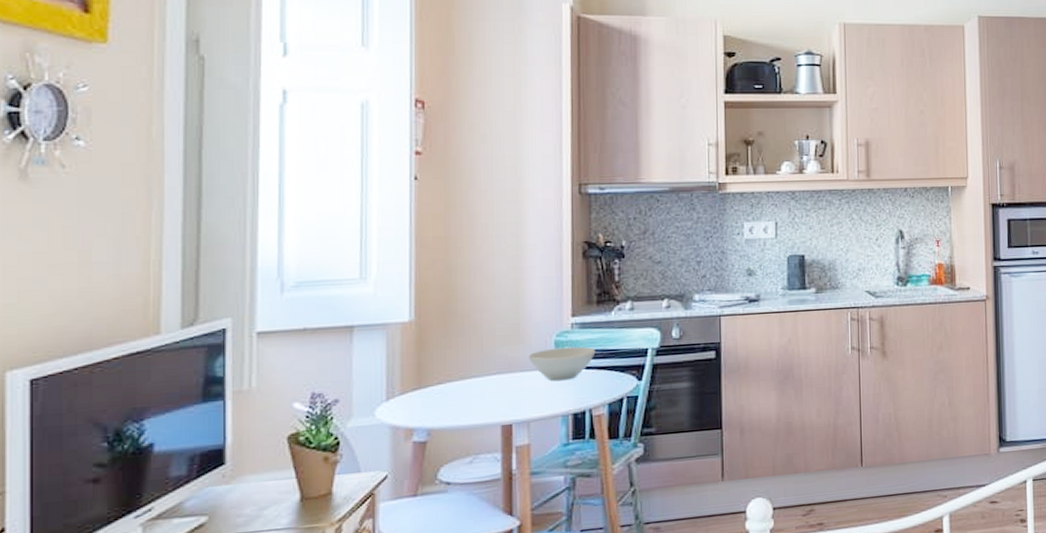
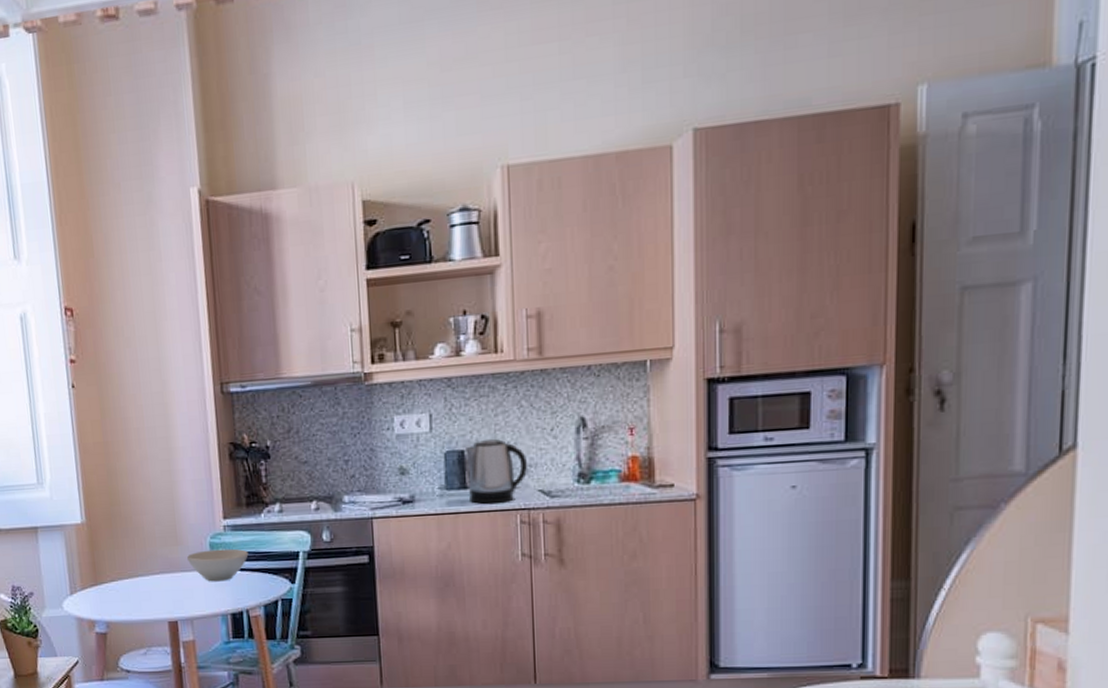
kettle: none [806,245,858,304] -> present [466,438,528,505]

